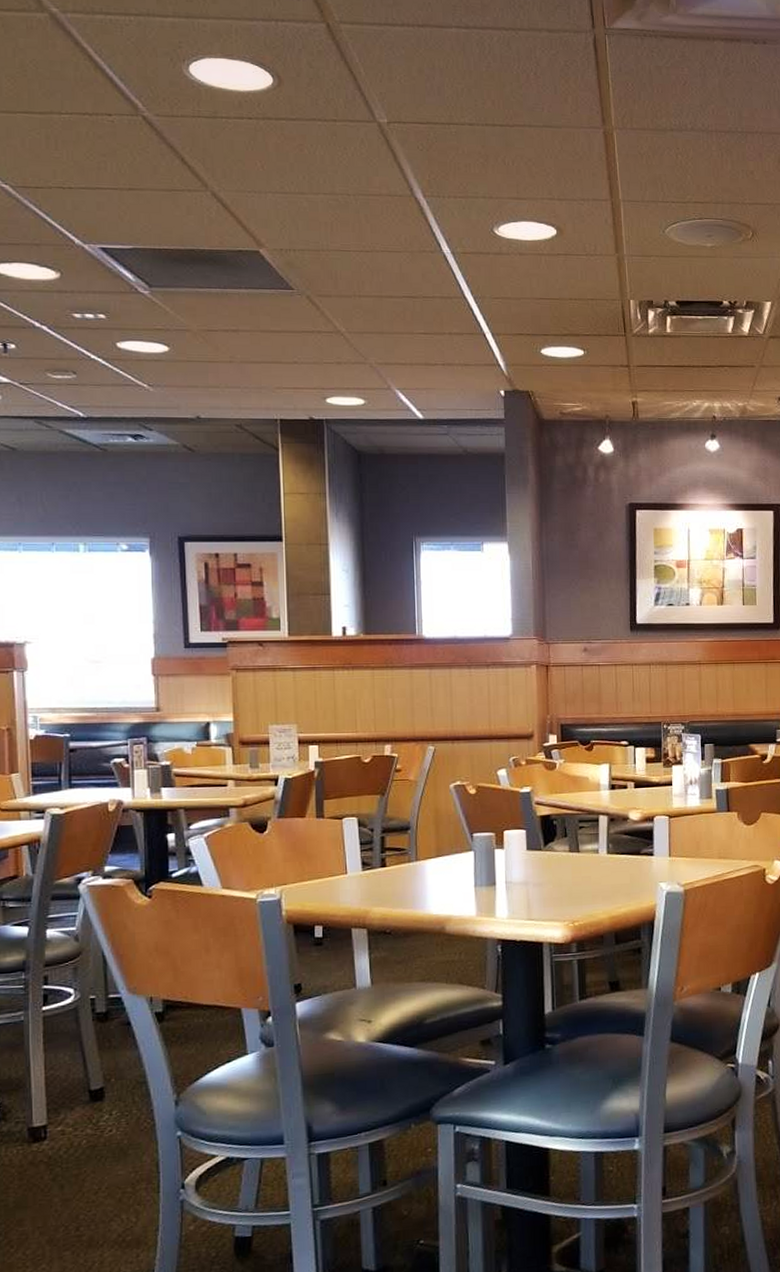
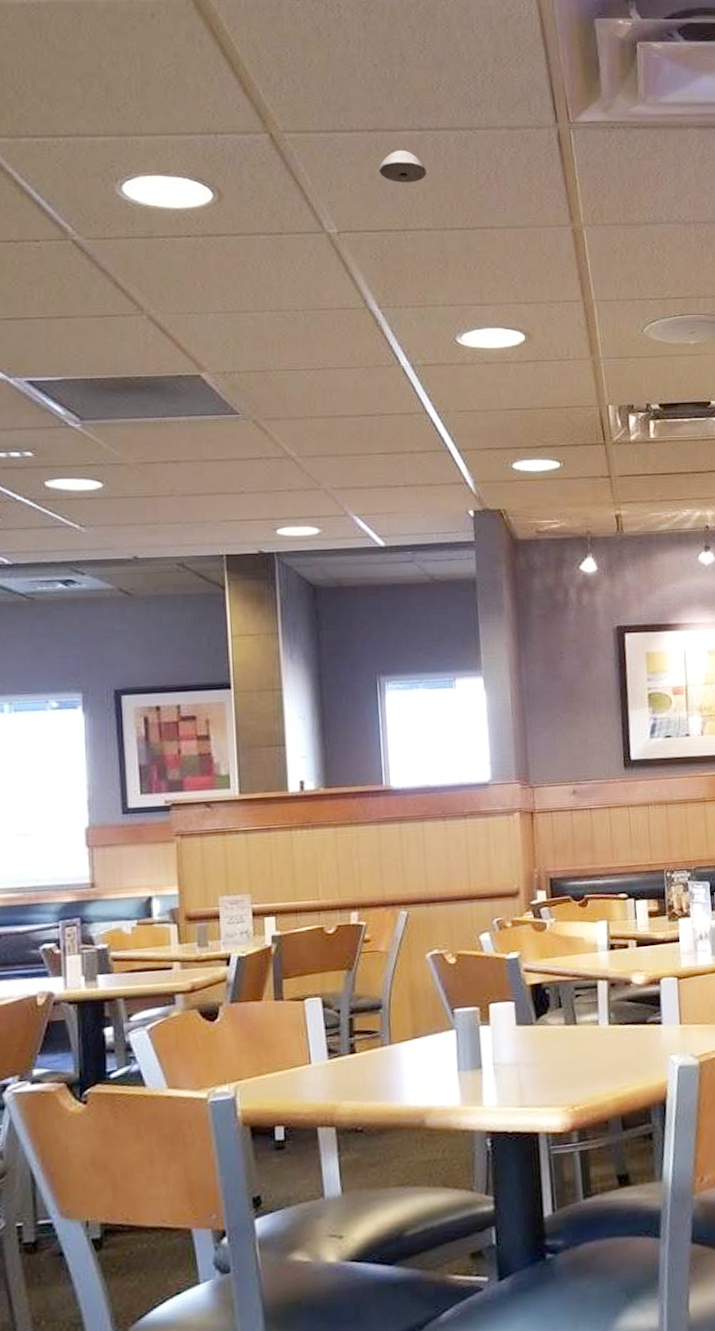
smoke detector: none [427,46,471,79] -> present [378,150,427,183]

